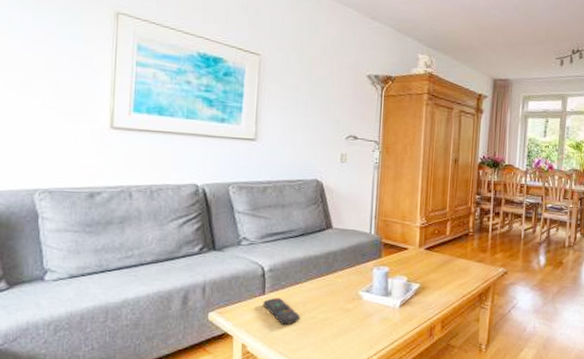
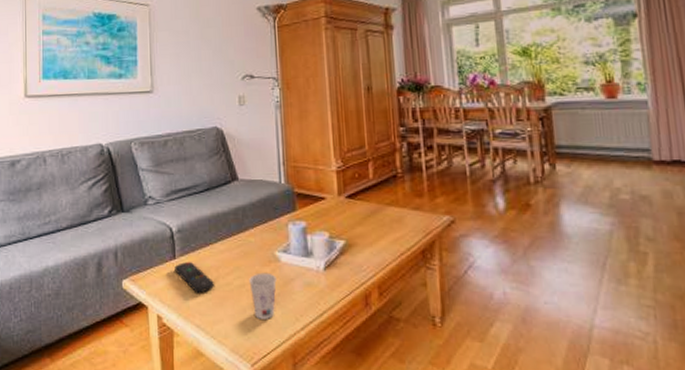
cup: none [333,308,358,347] -> present [249,272,277,319]

